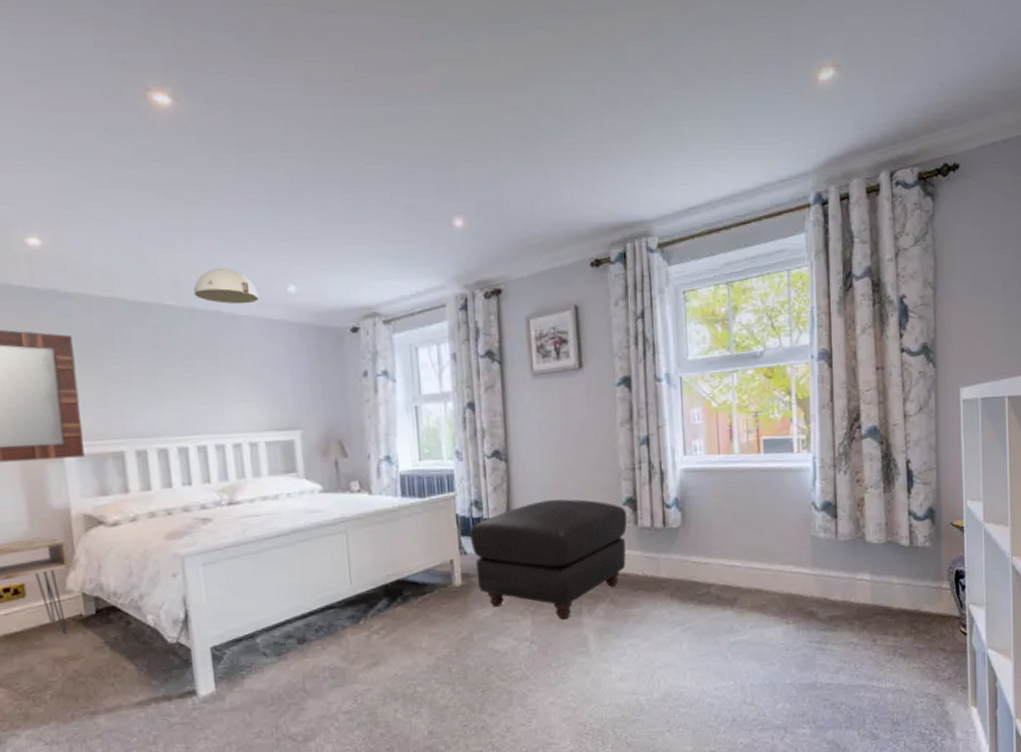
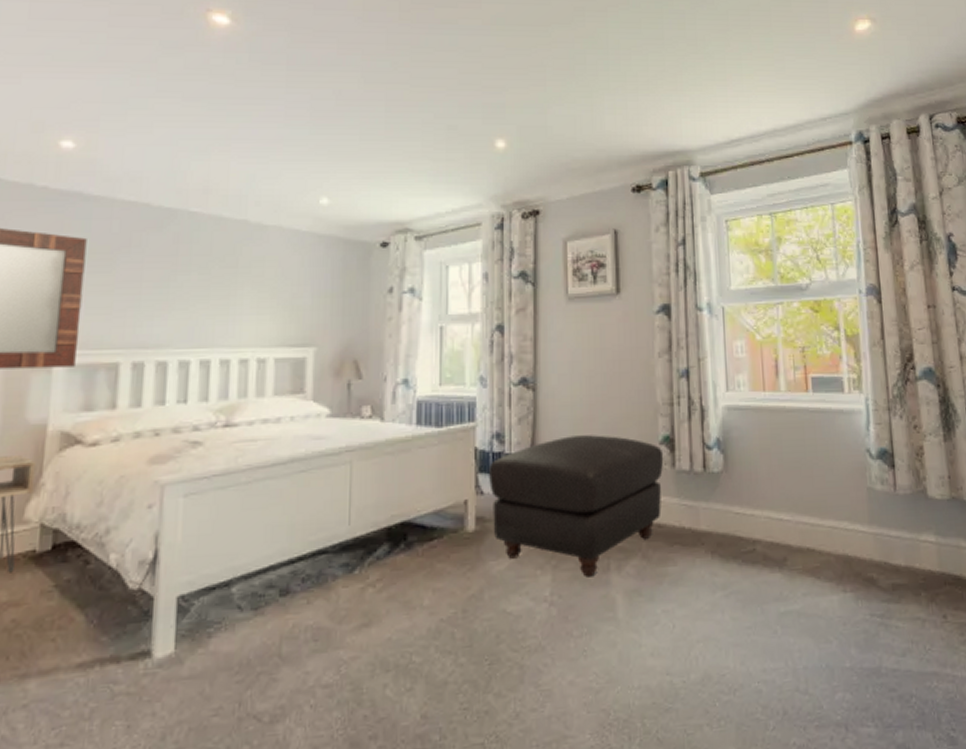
ceiling light: present [194,268,259,305] -> none [223,178,289,214]

